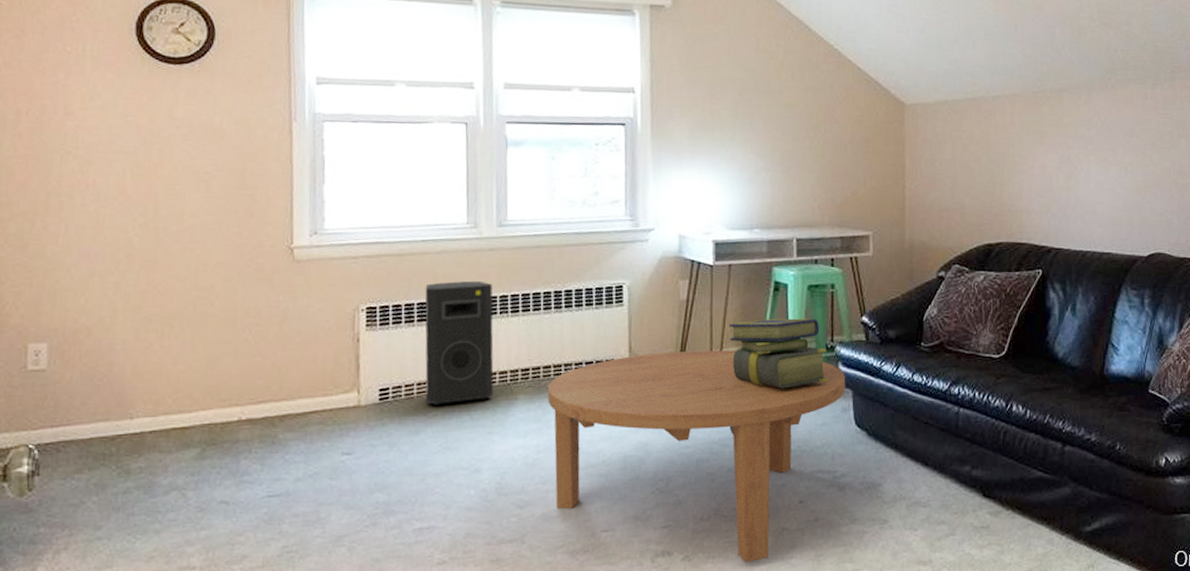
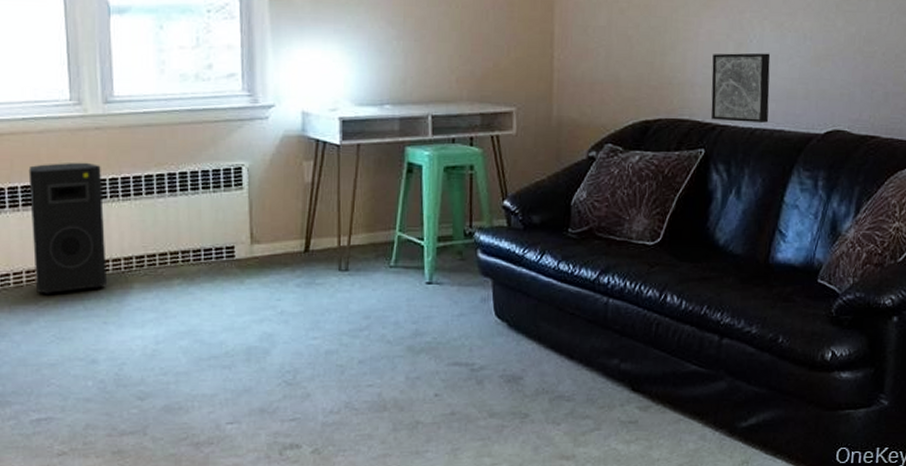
coffee table: present [548,350,846,563] -> none [165,236,486,456]
stack of books: present [729,318,828,389] -> none [359,202,466,278]
wall art: none [1045,184,1098,246] -> present [711,52,771,123]

